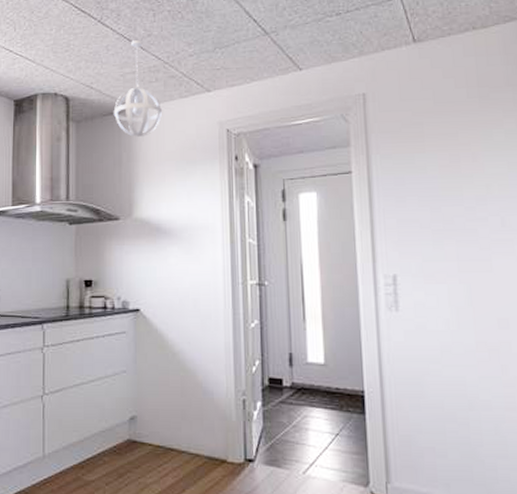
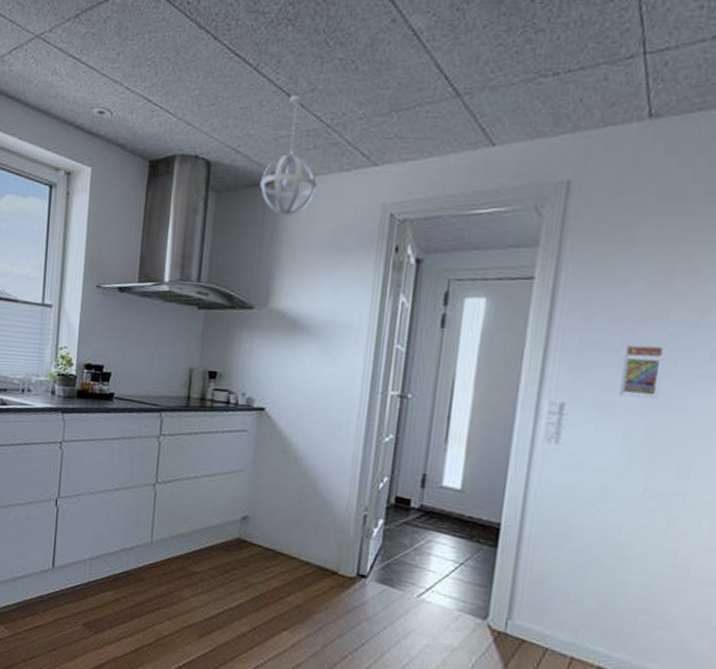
trading card display case: none [435,219,470,265] -> present [619,344,665,399]

